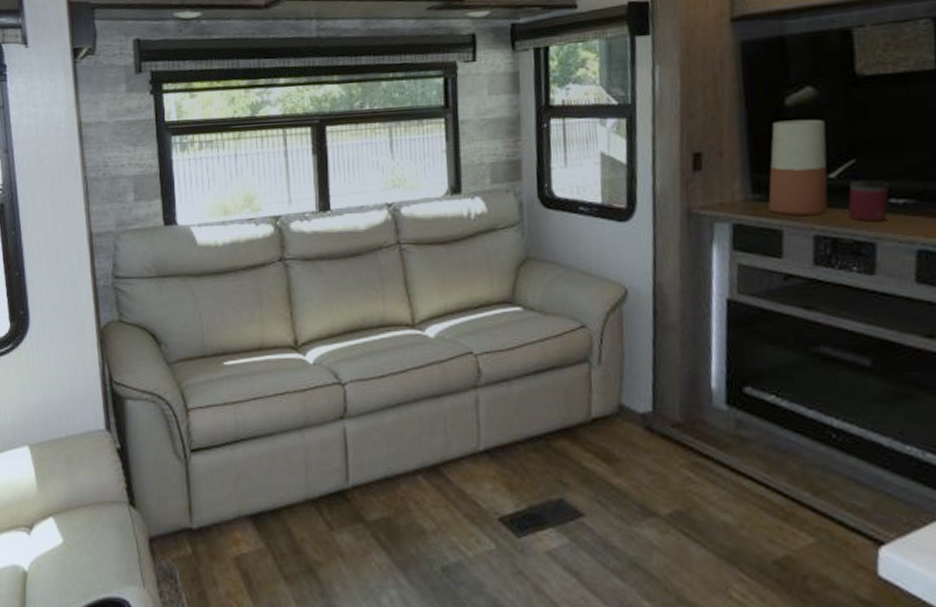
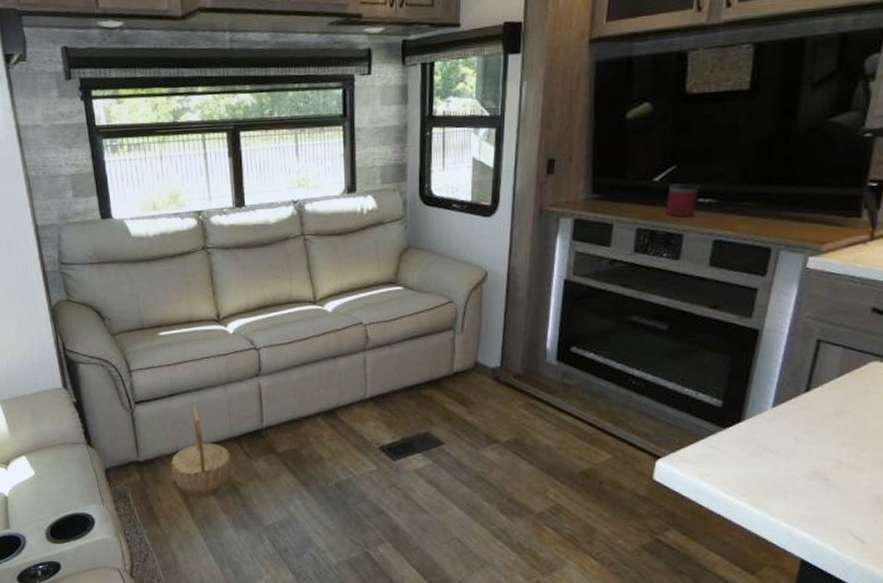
basket: none [231,452,307,580] -> present [170,402,231,497]
vase: present [768,119,829,217] -> none [604,131,656,213]

